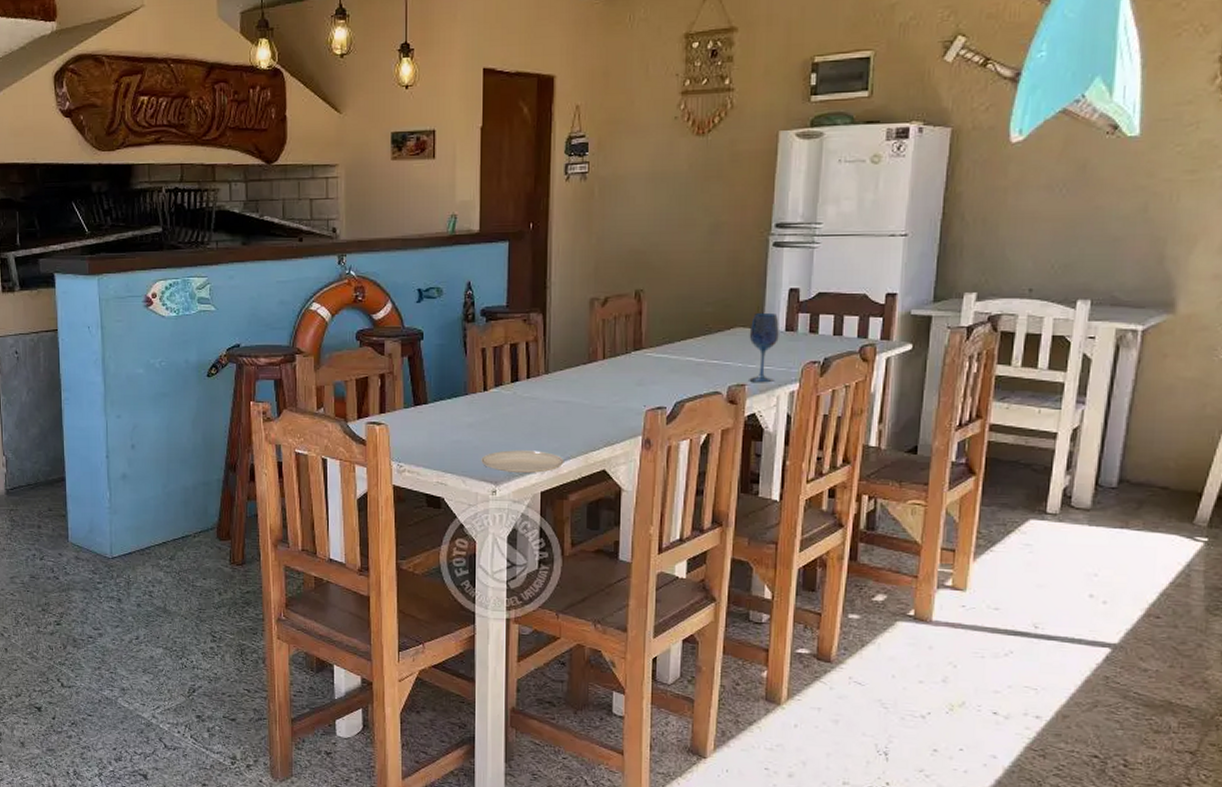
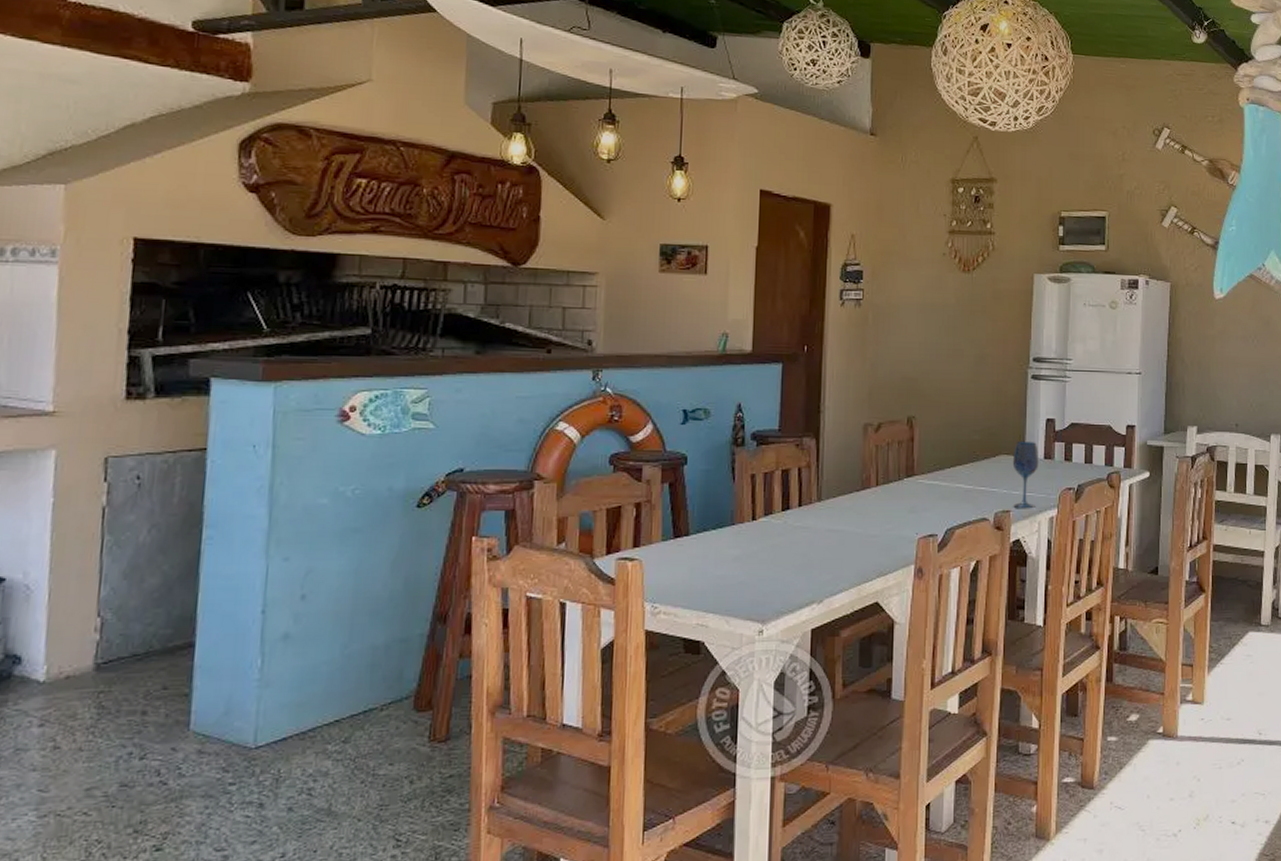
plate: present [481,450,564,474] -> none [747,584,836,610]

